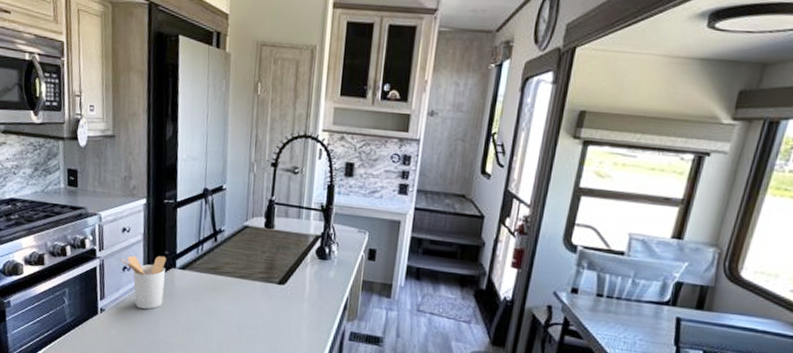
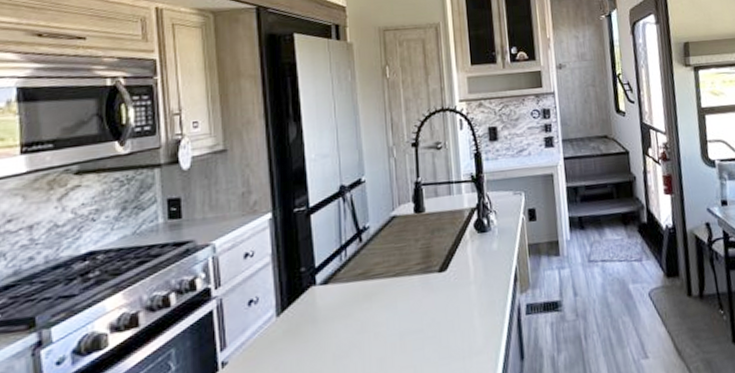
utensil holder: present [121,255,166,310] -> none [245,274,304,348]

